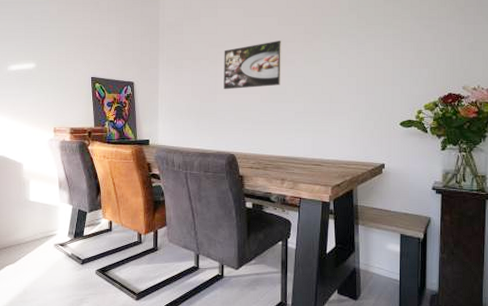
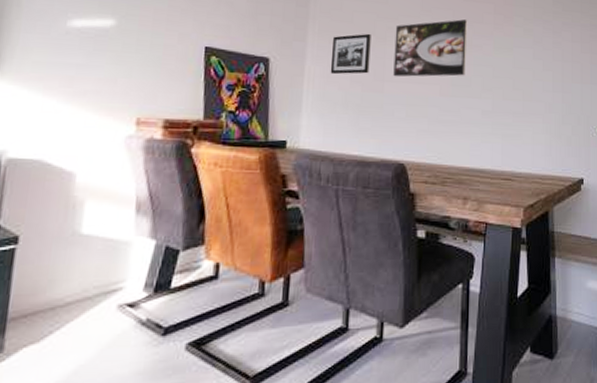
picture frame: none [176,58,205,91] -> present [330,33,371,75]

